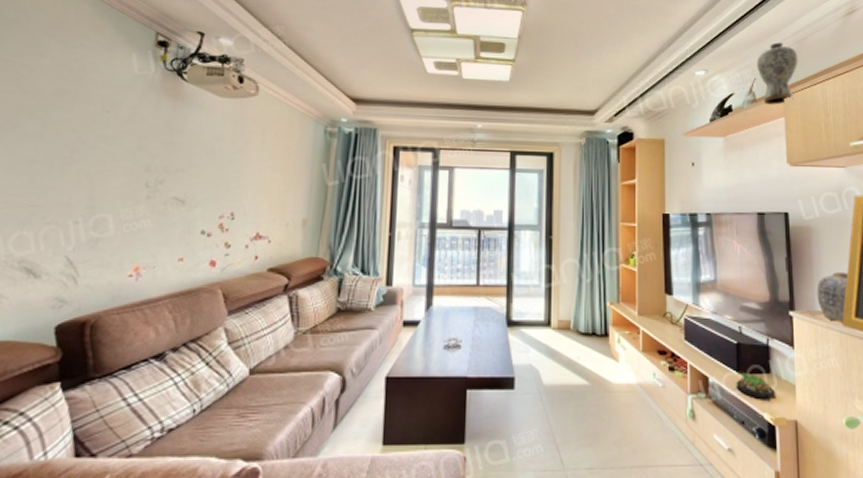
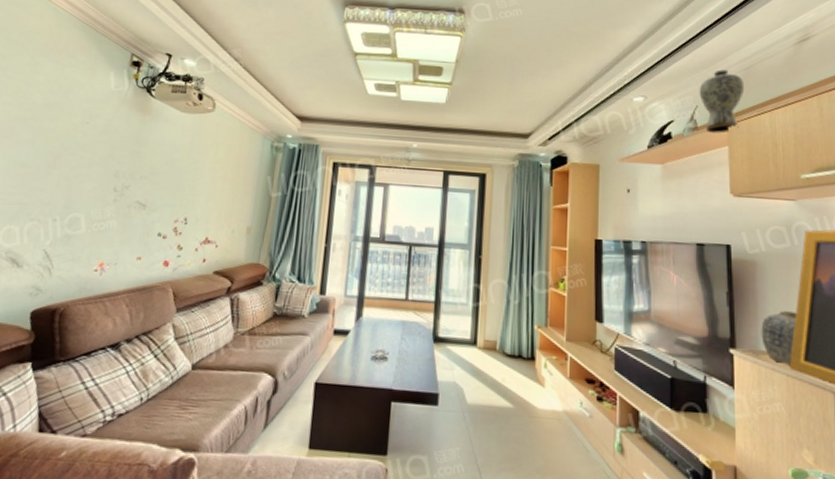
succulent plant: present [736,372,776,400] -> none [669,409,713,442]

